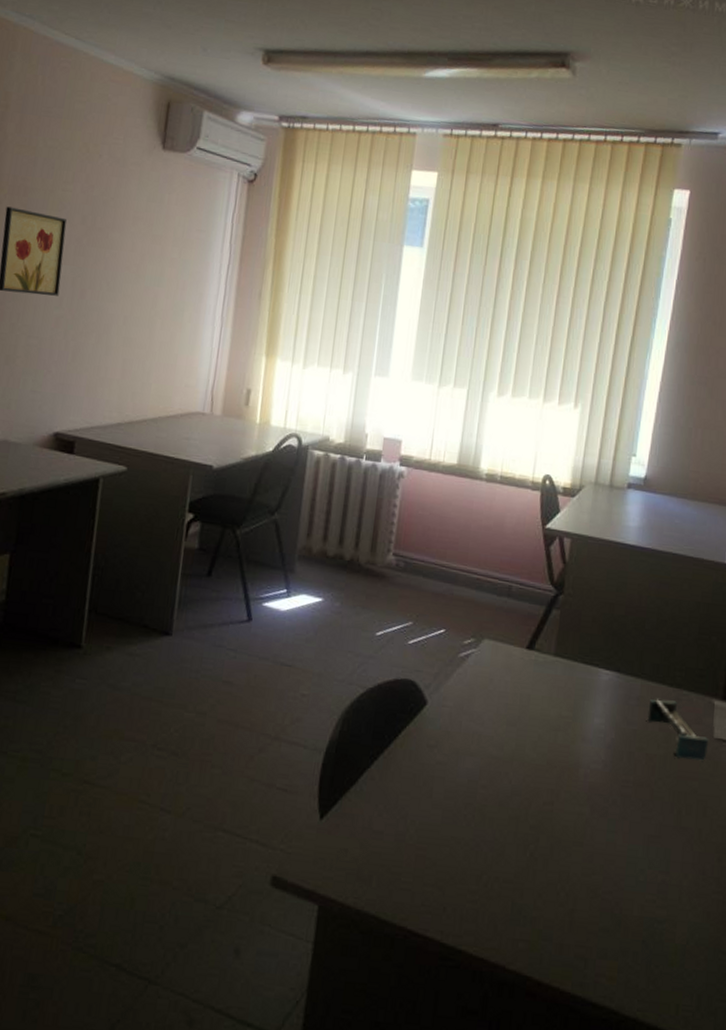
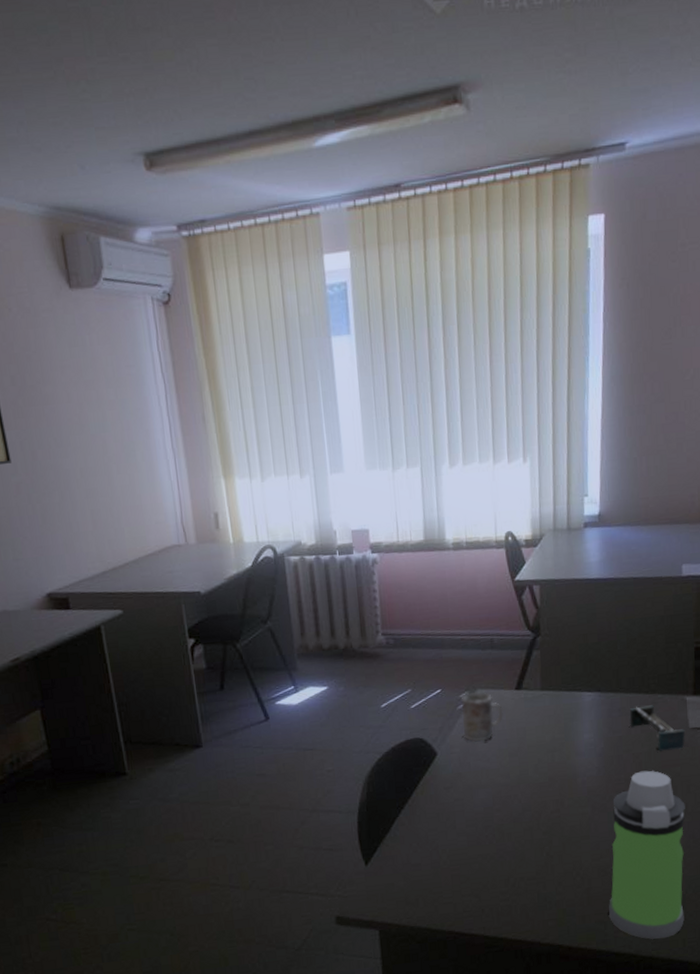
mug: none [460,641,509,699] -> present [461,691,503,741]
water bottle: none [592,776,699,999] -> present [609,770,685,939]

